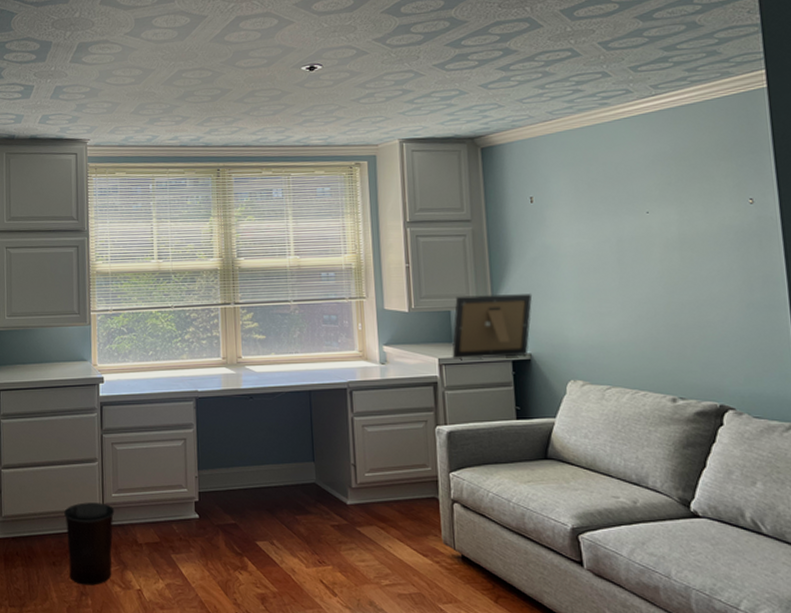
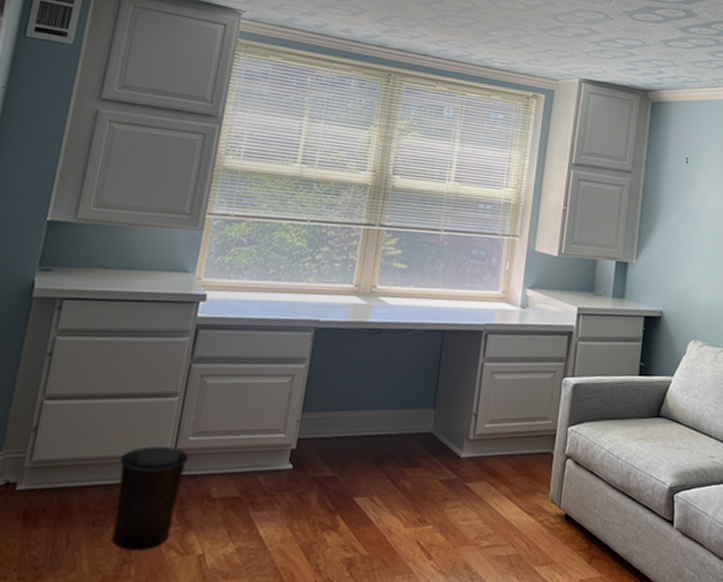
picture frame: present [452,294,533,359] -> none [591,246,673,313]

